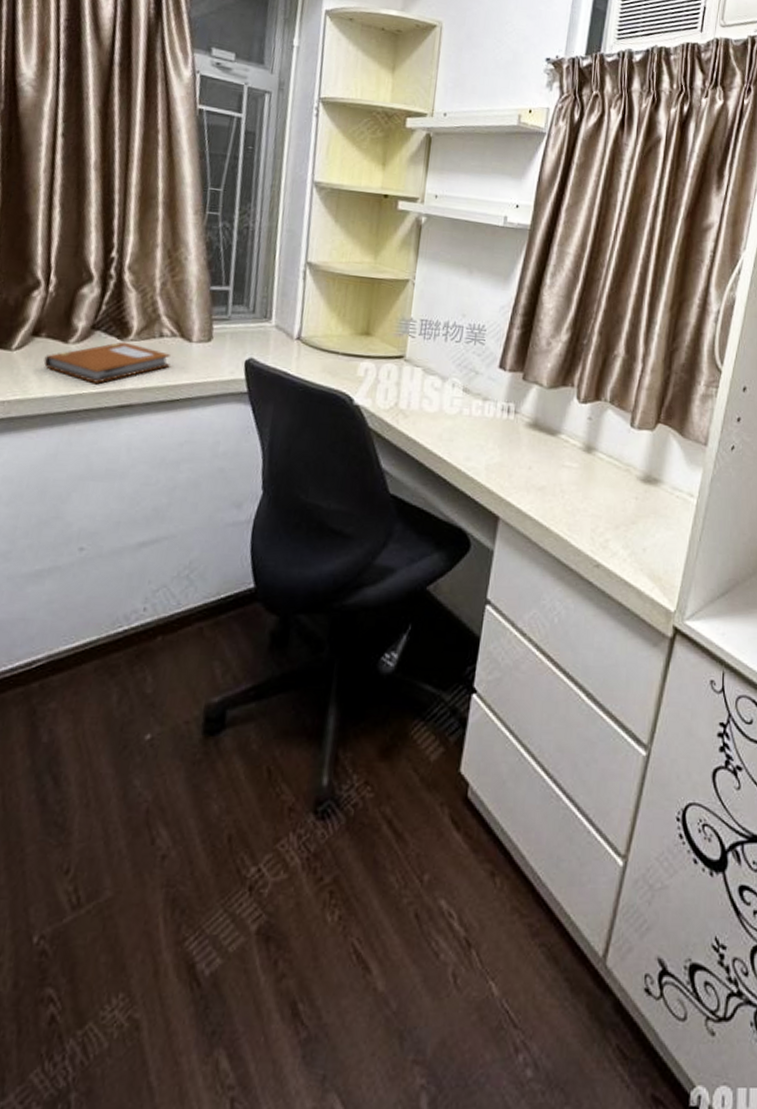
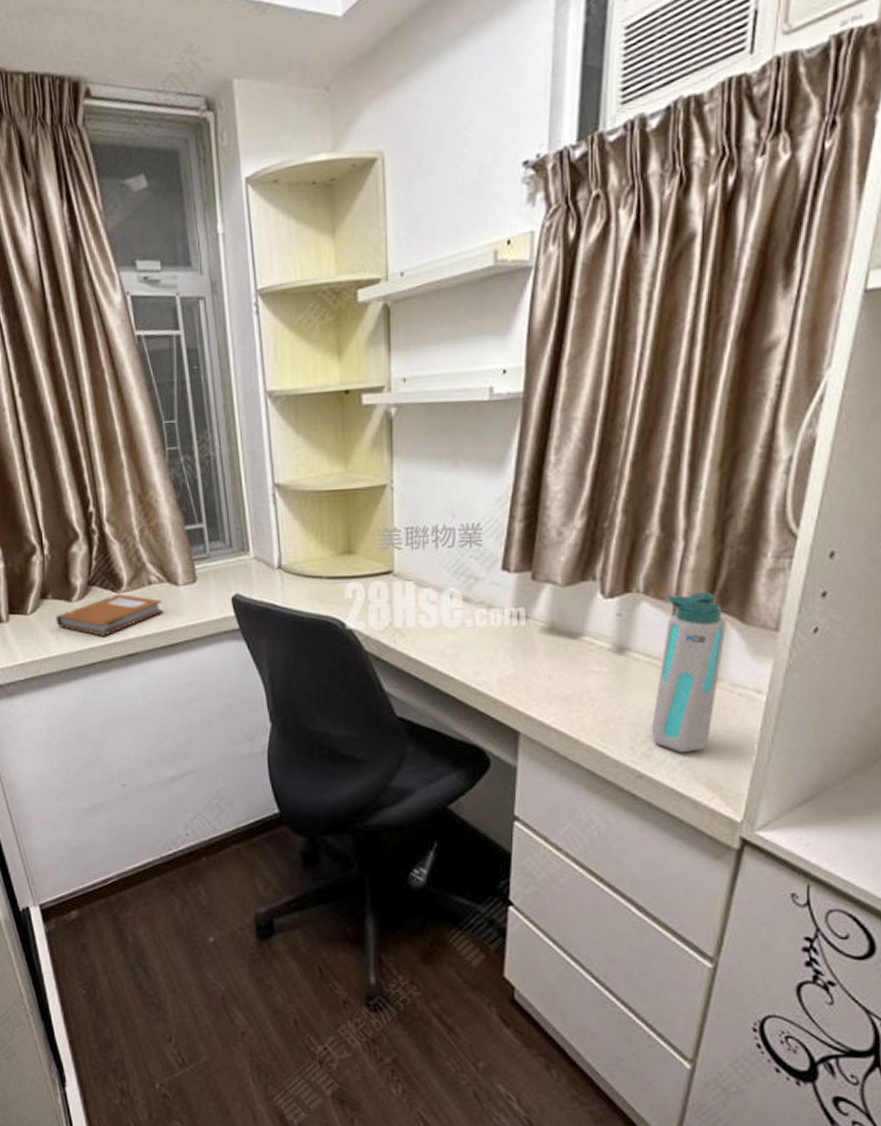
water bottle: none [608,406,670,546] -> present [651,591,726,753]

